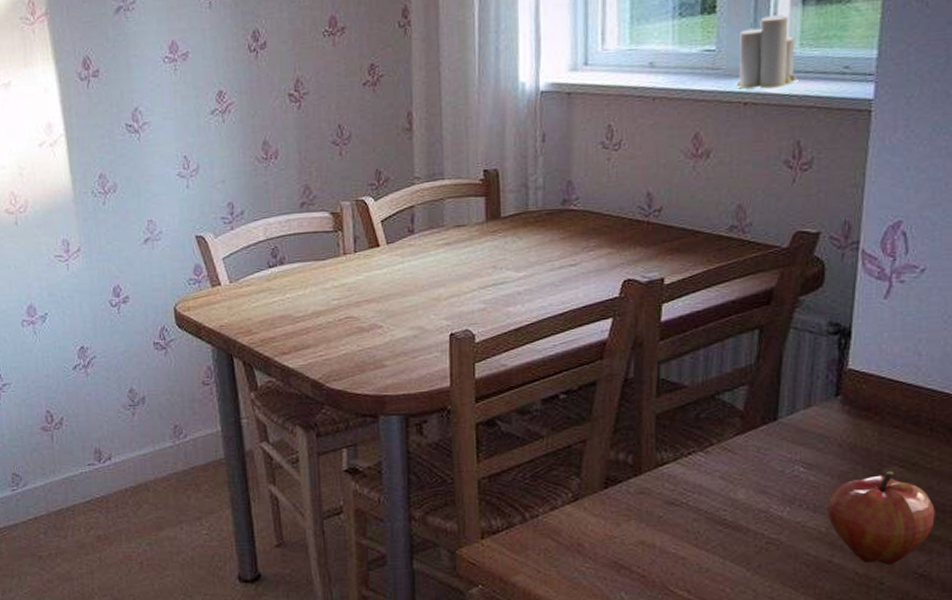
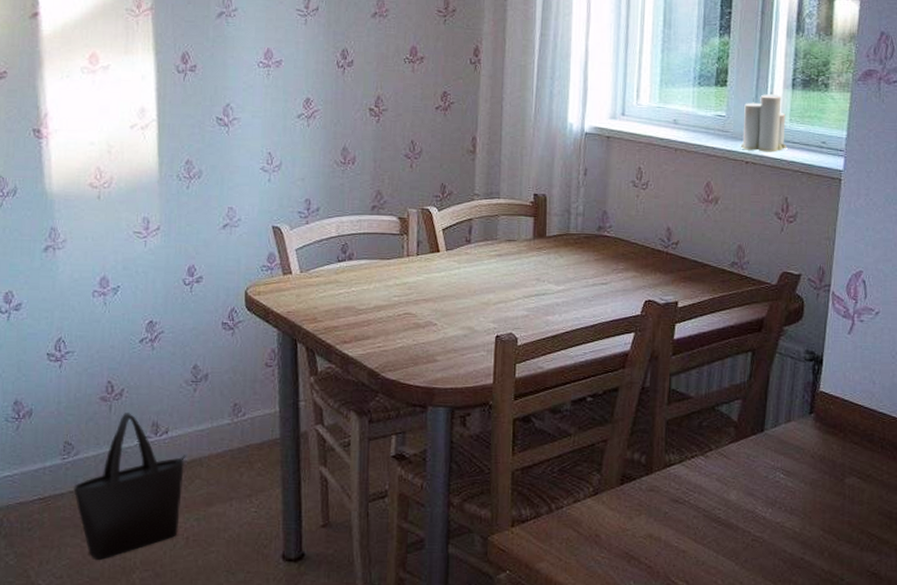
shopping bag: none [26,441,132,587] -> present [73,413,186,560]
fruit: present [826,470,935,565] -> none [800,480,884,563]

